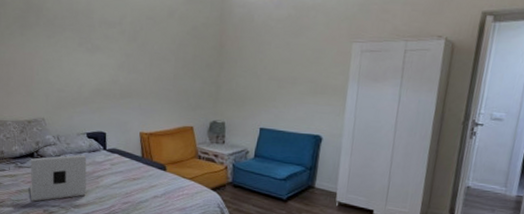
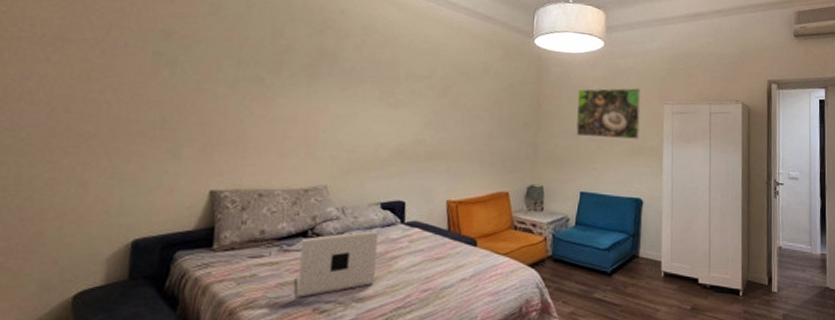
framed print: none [257,25,328,79] -> present [575,87,641,139]

